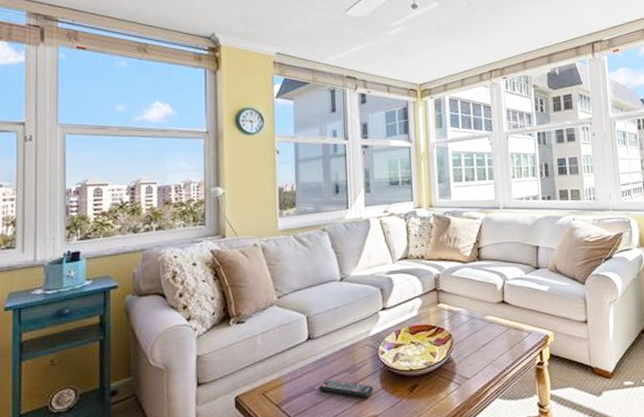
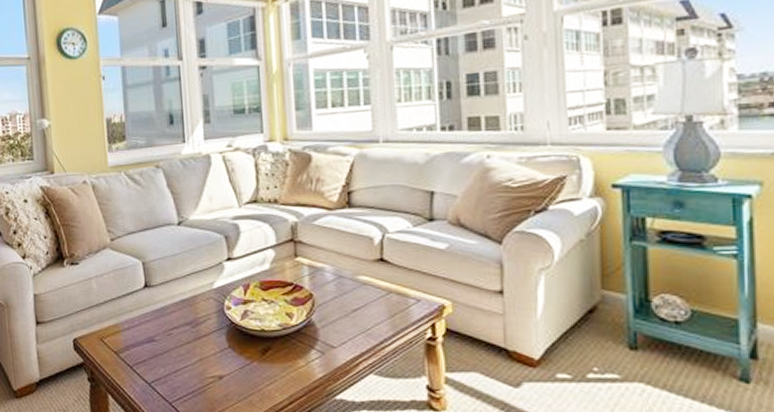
remote control: present [318,379,373,398] -> none [157,332,219,356]

